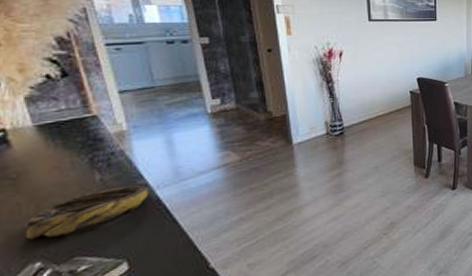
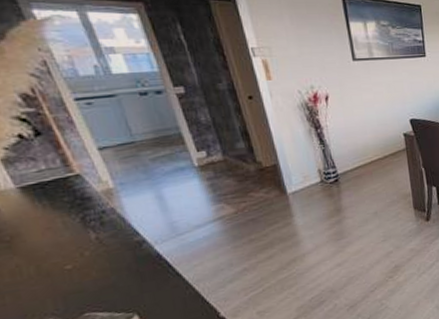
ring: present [25,184,149,240] -> none [29,241,148,299]

